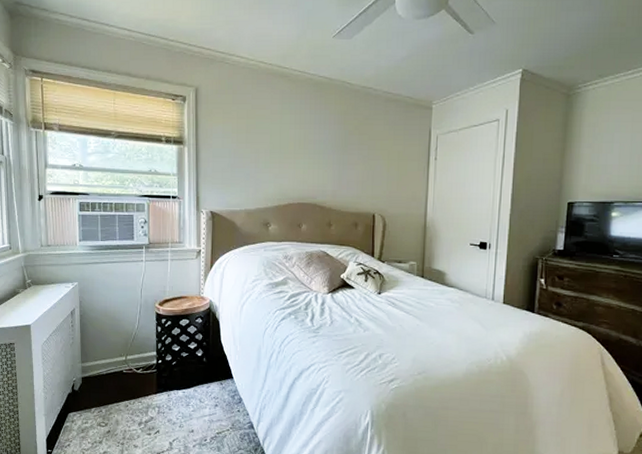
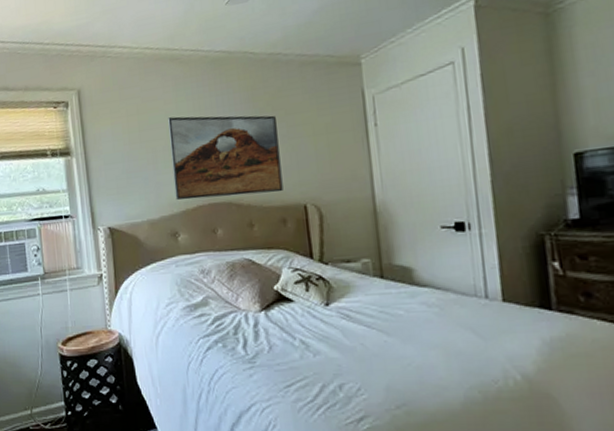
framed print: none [271,126,361,201] -> present [168,115,283,200]

